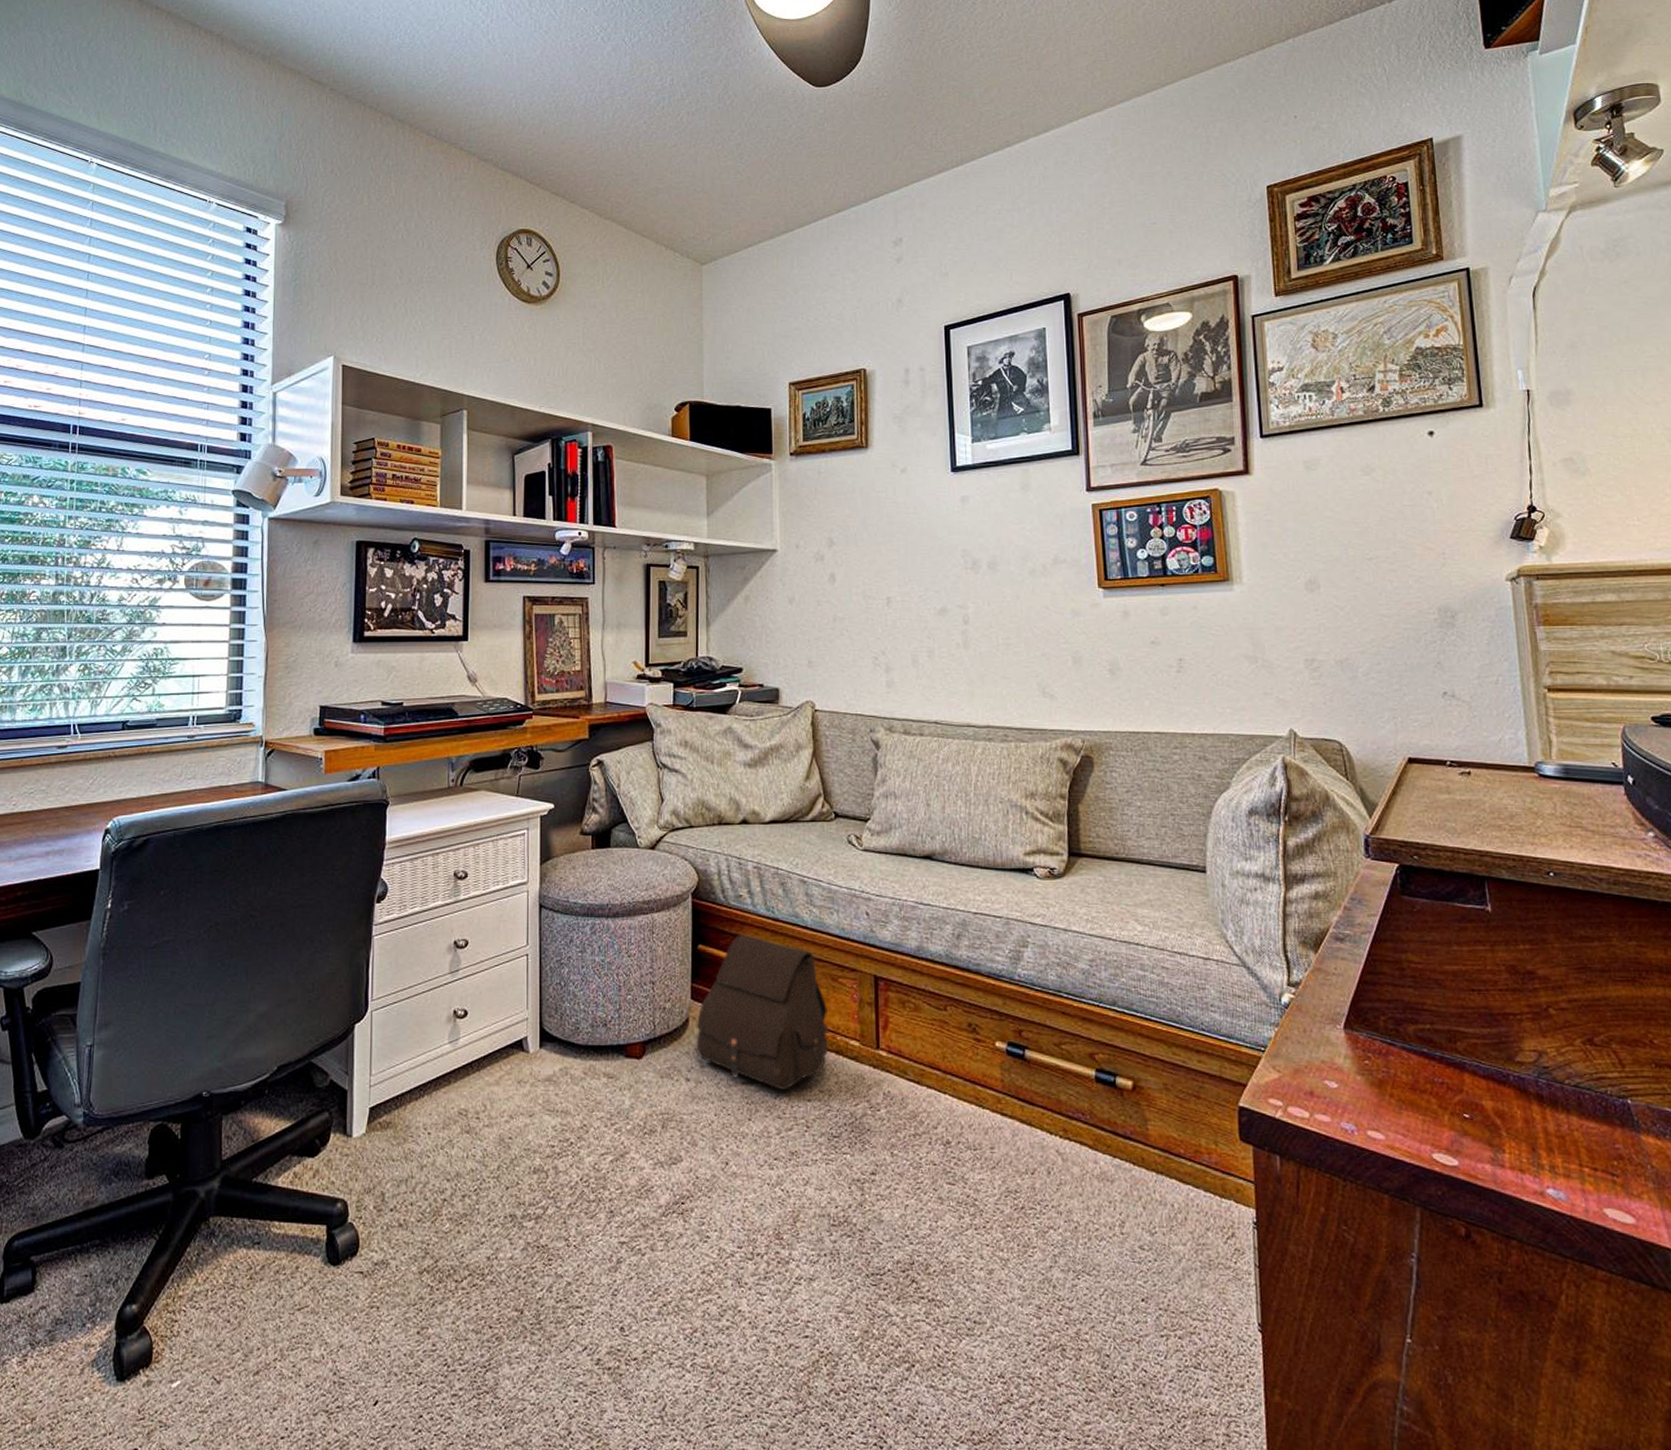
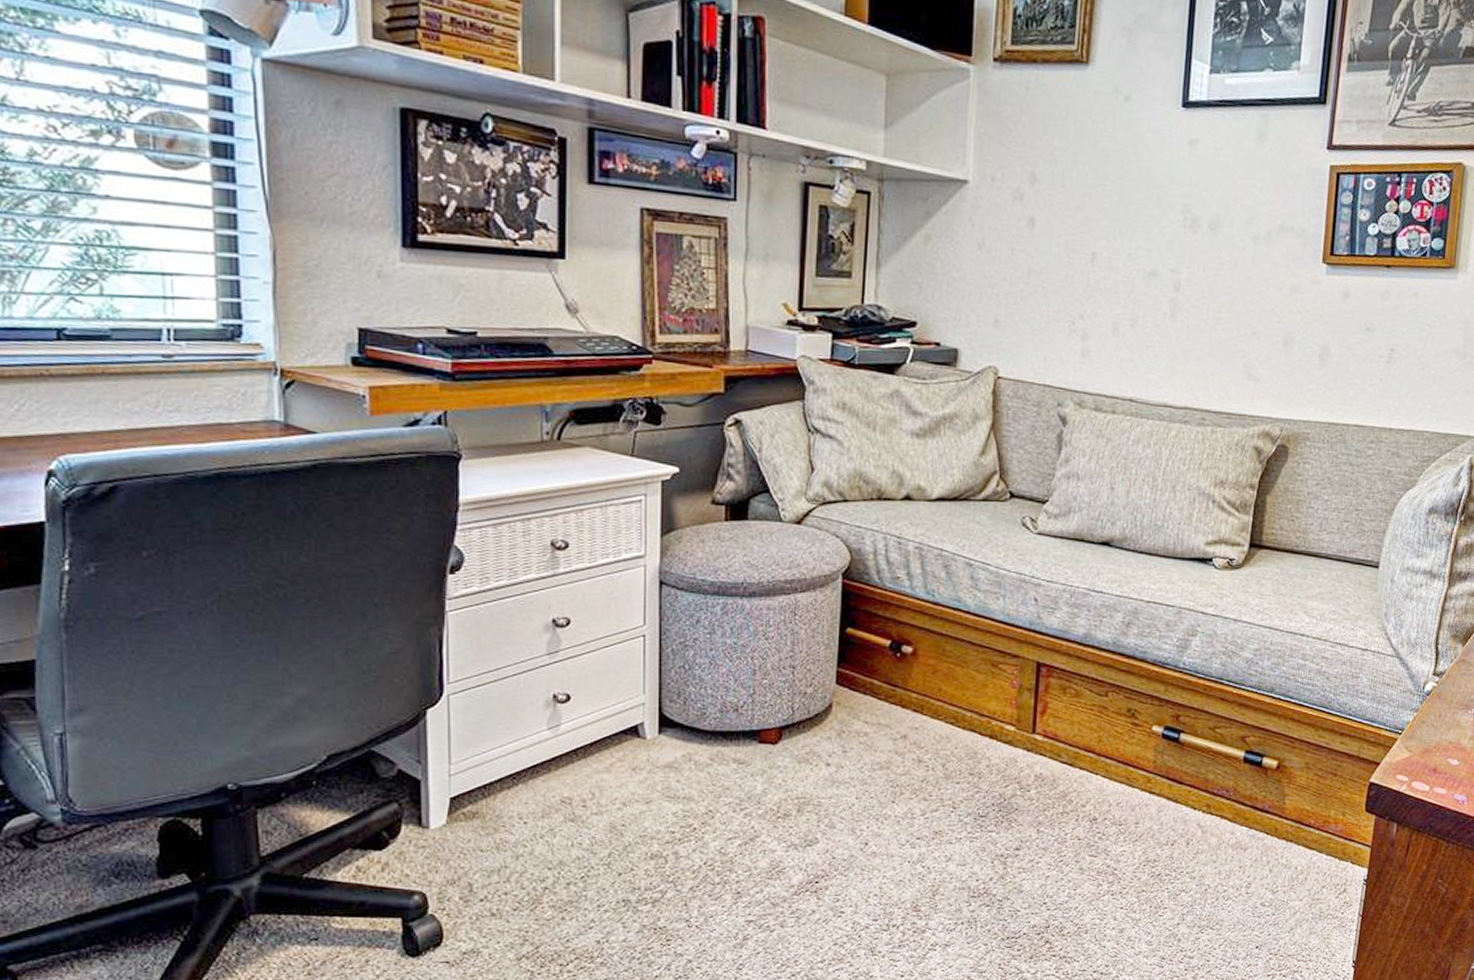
satchel: present [696,935,829,1091] -> none [839,619,985,774]

